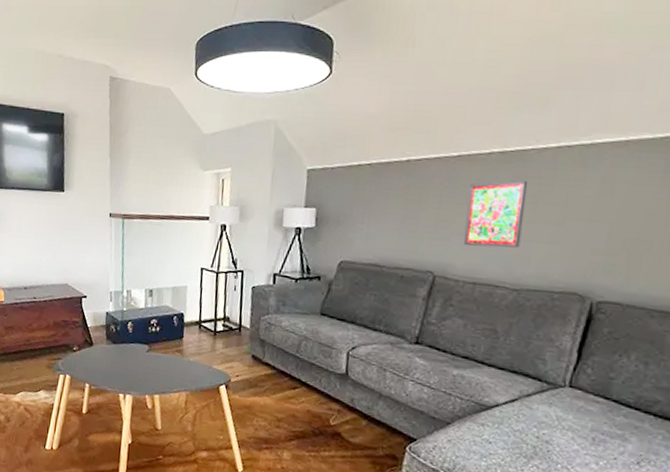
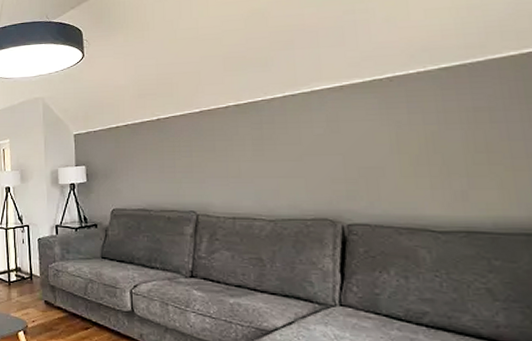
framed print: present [463,180,528,248] -> none [215,126,268,185]

